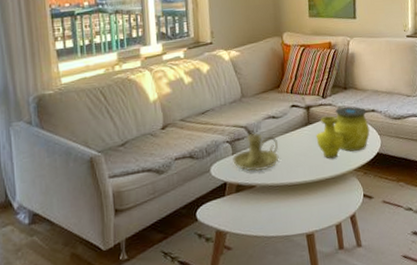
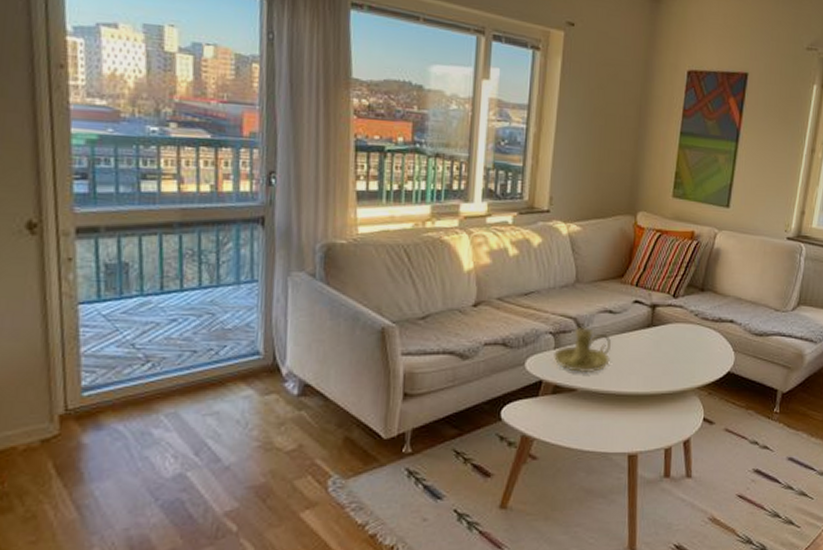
decorative vase: present [316,106,370,159] -> none [658,311,724,371]

